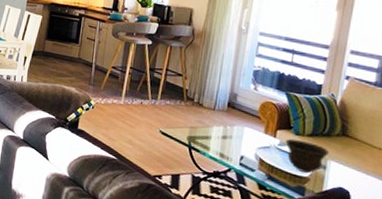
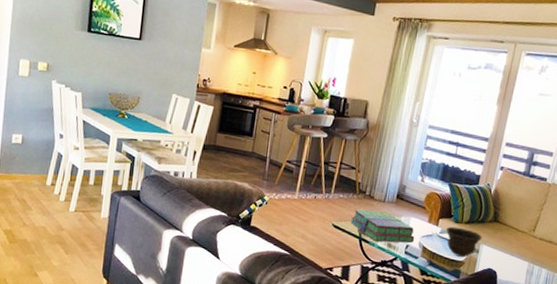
stack of books: none [178,116,250,155] -> present [350,209,415,243]

